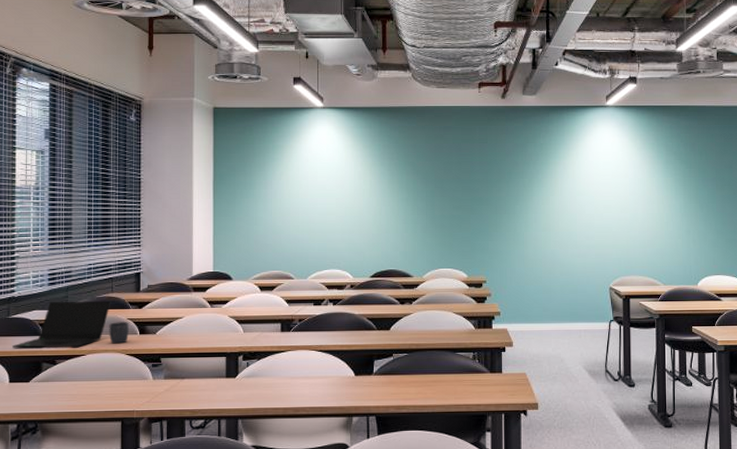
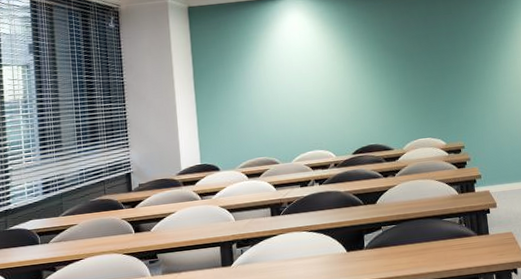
laptop: present [12,301,111,349] -> none [12,204,105,259]
mug: present [109,322,129,344] -> none [104,222,124,245]

